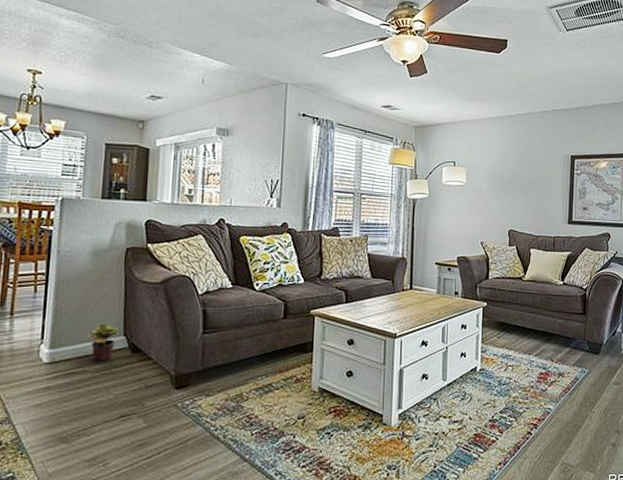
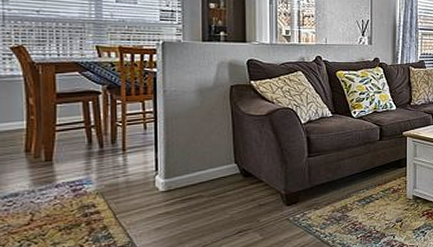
potted plant: present [86,324,118,362] -> none [199,153,229,187]

